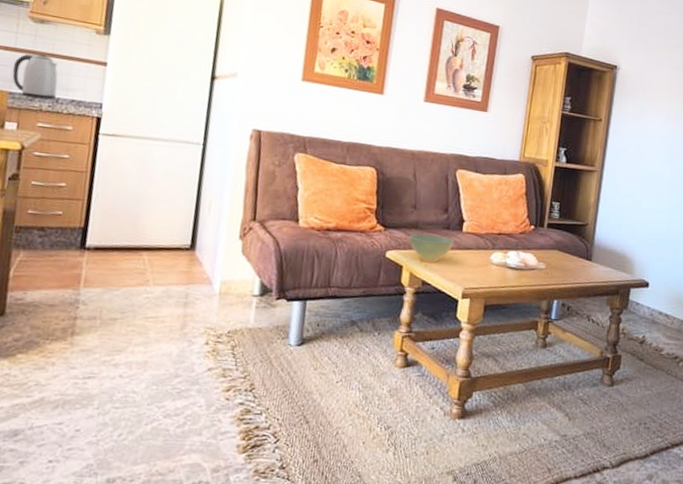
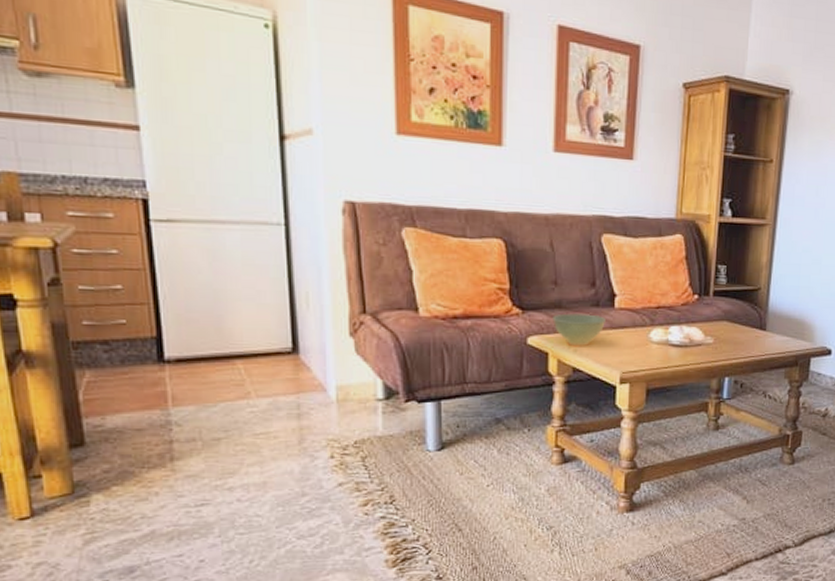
kettle: present [12,54,58,100] -> none [16,120,83,181]

